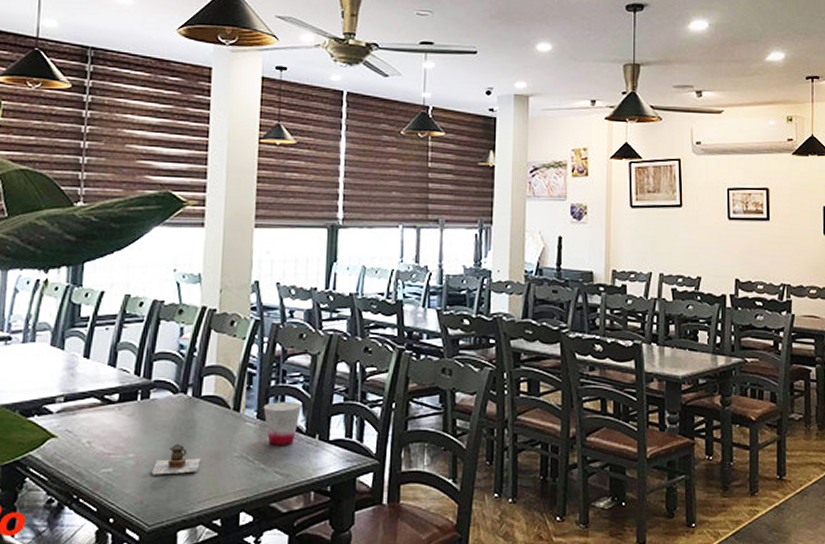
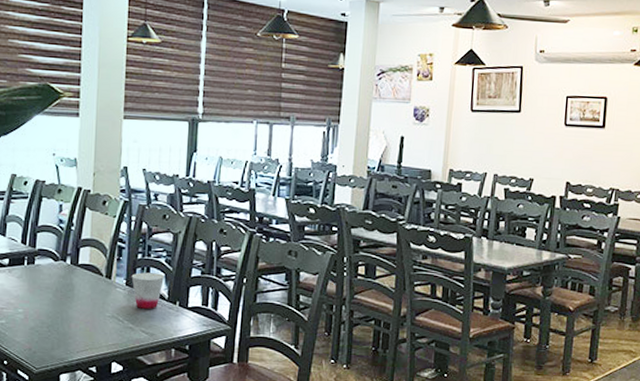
teapot: present [151,444,201,475] -> none [37,303,78,328]

